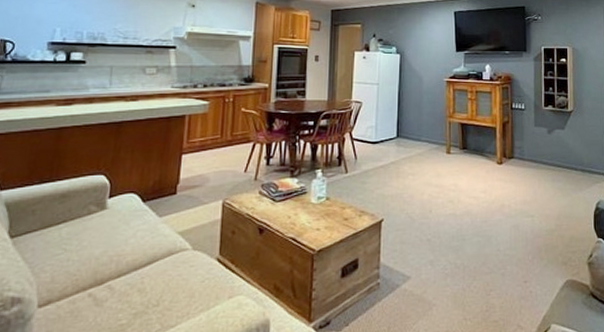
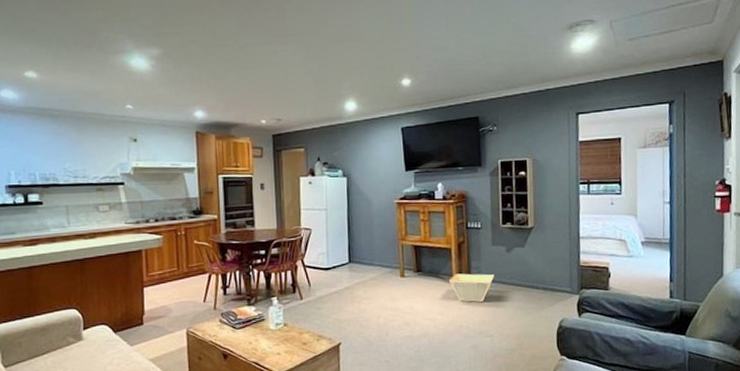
basket: none [492,152,536,181] -> present [448,273,495,302]

